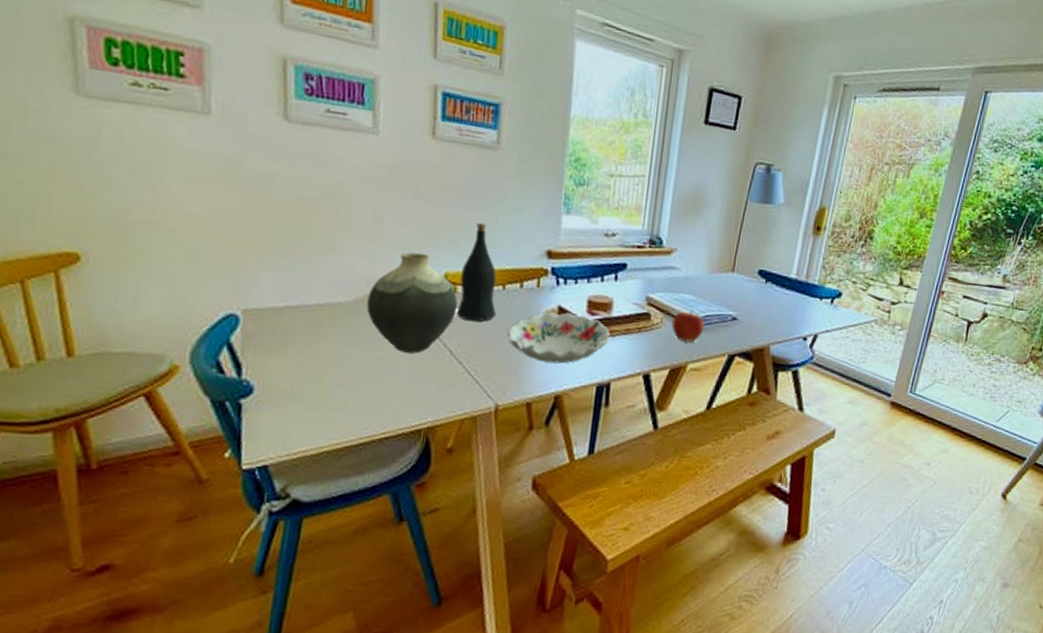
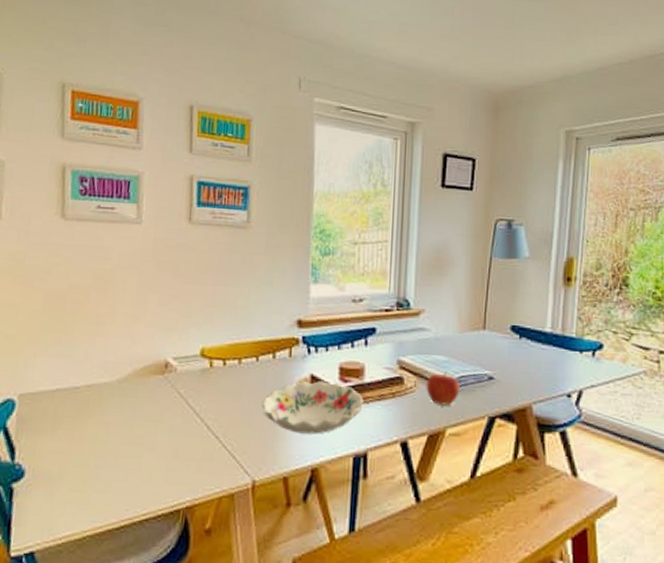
vase: present [366,252,458,353] -> none [129,330,214,430]
wine bottle: present [456,223,497,322] -> none [212,298,251,395]

